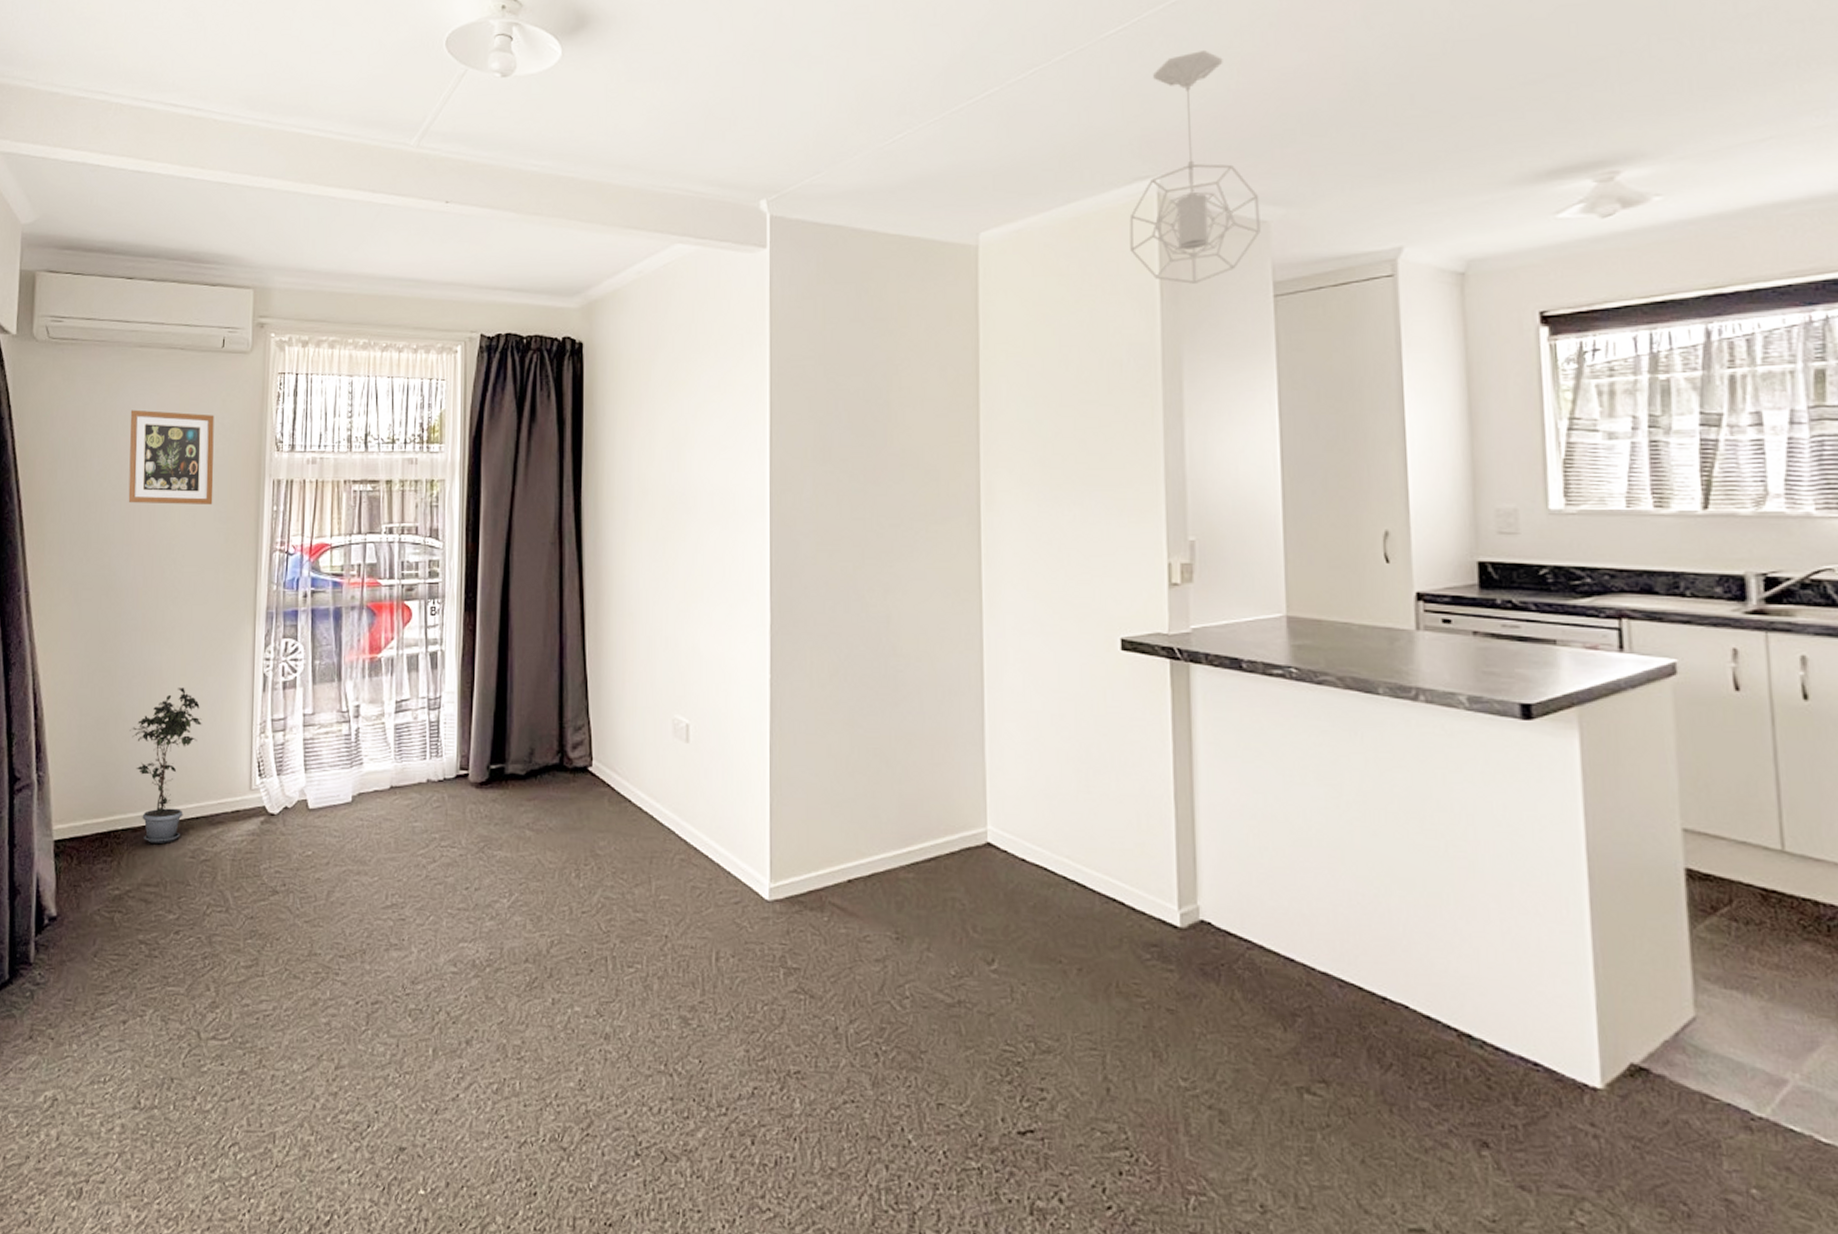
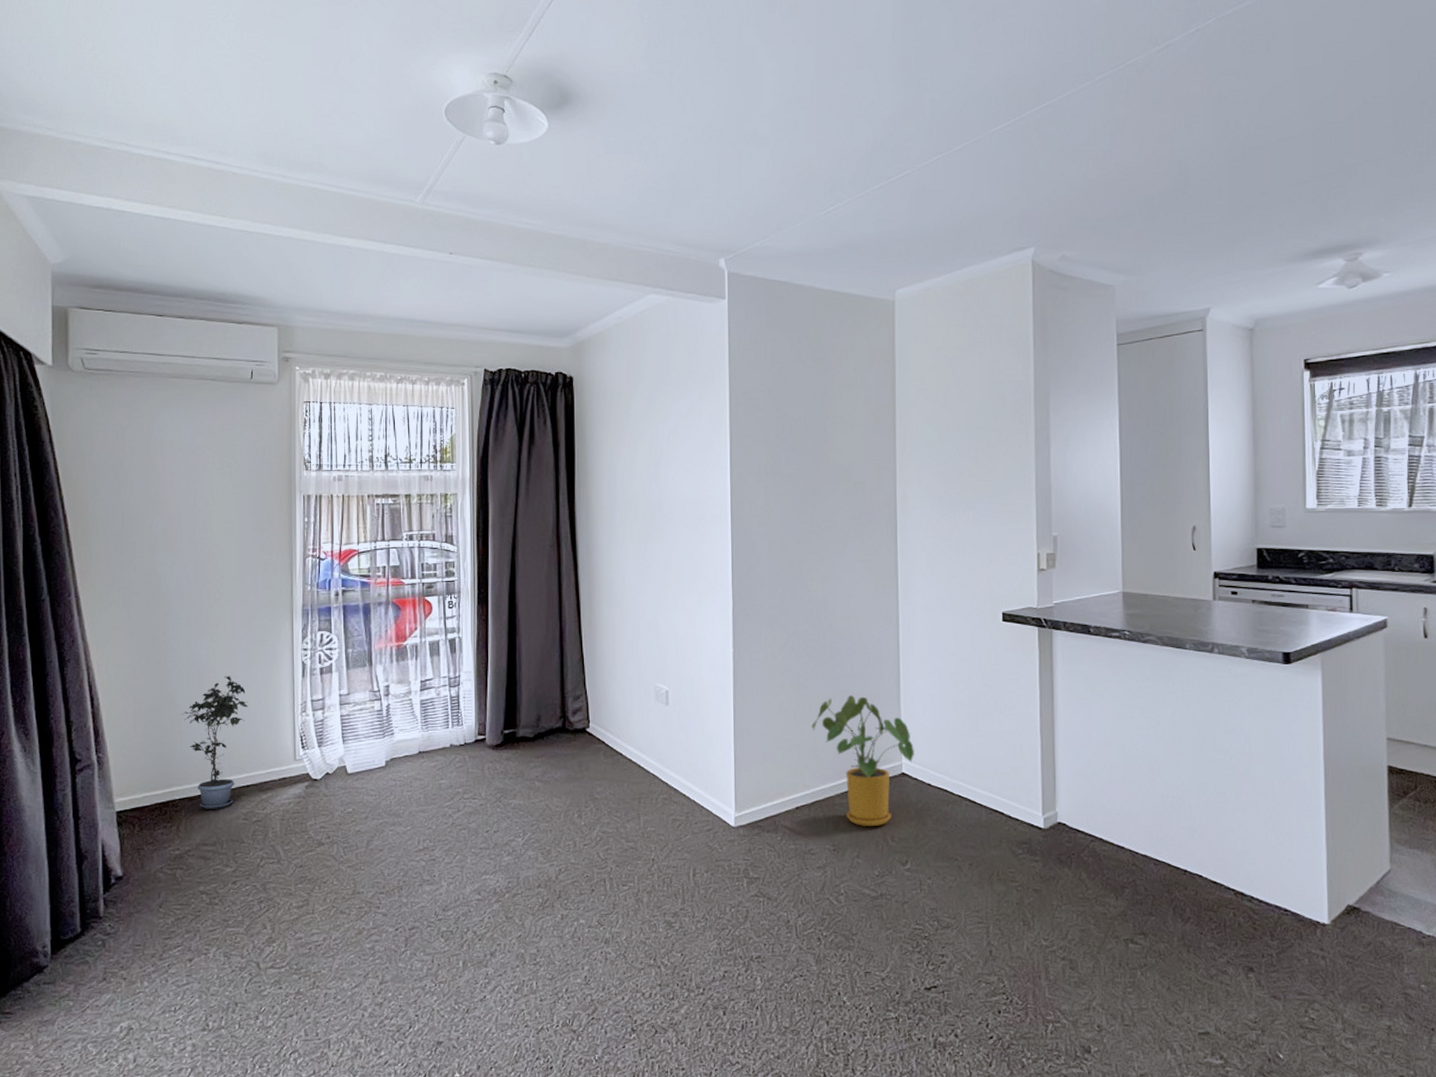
picture frame: present [128,410,214,505] -> none [167,434,249,518]
house plant: none [869,739,1003,911] -> present [811,695,914,826]
pendant light: present [1129,51,1261,284] -> none [1011,147,1108,334]

